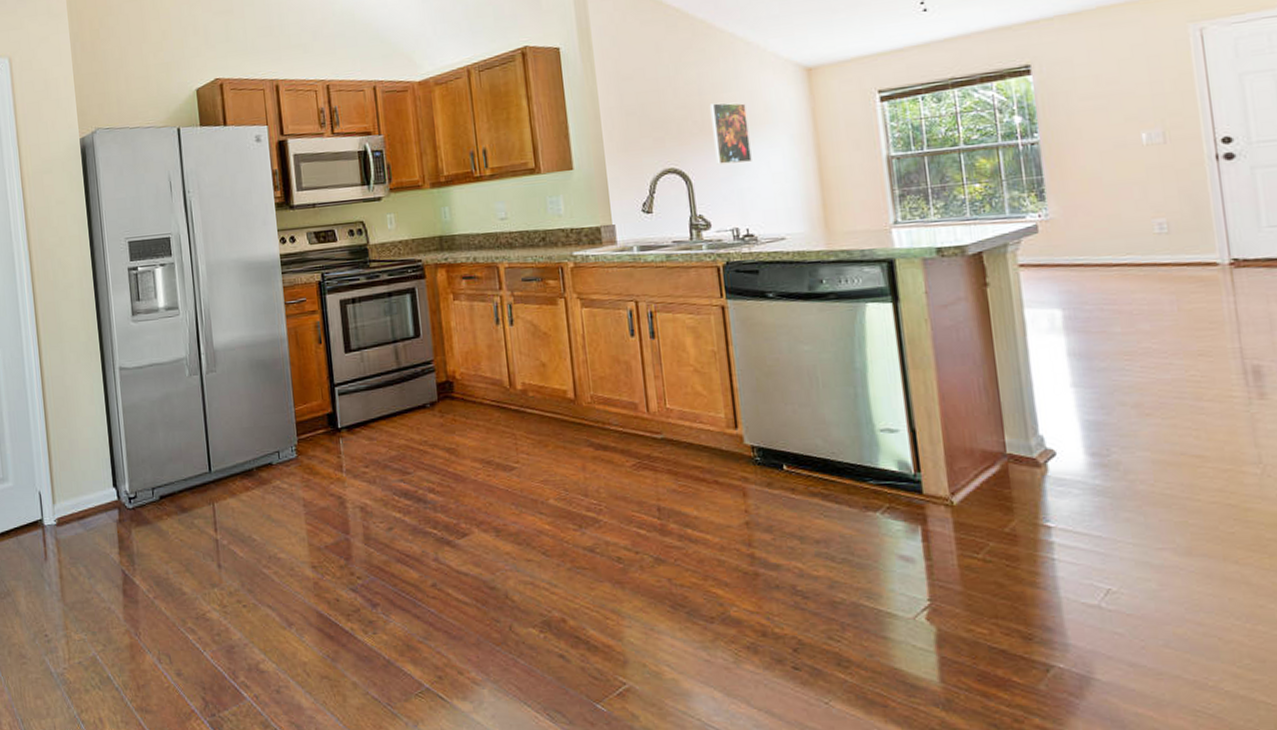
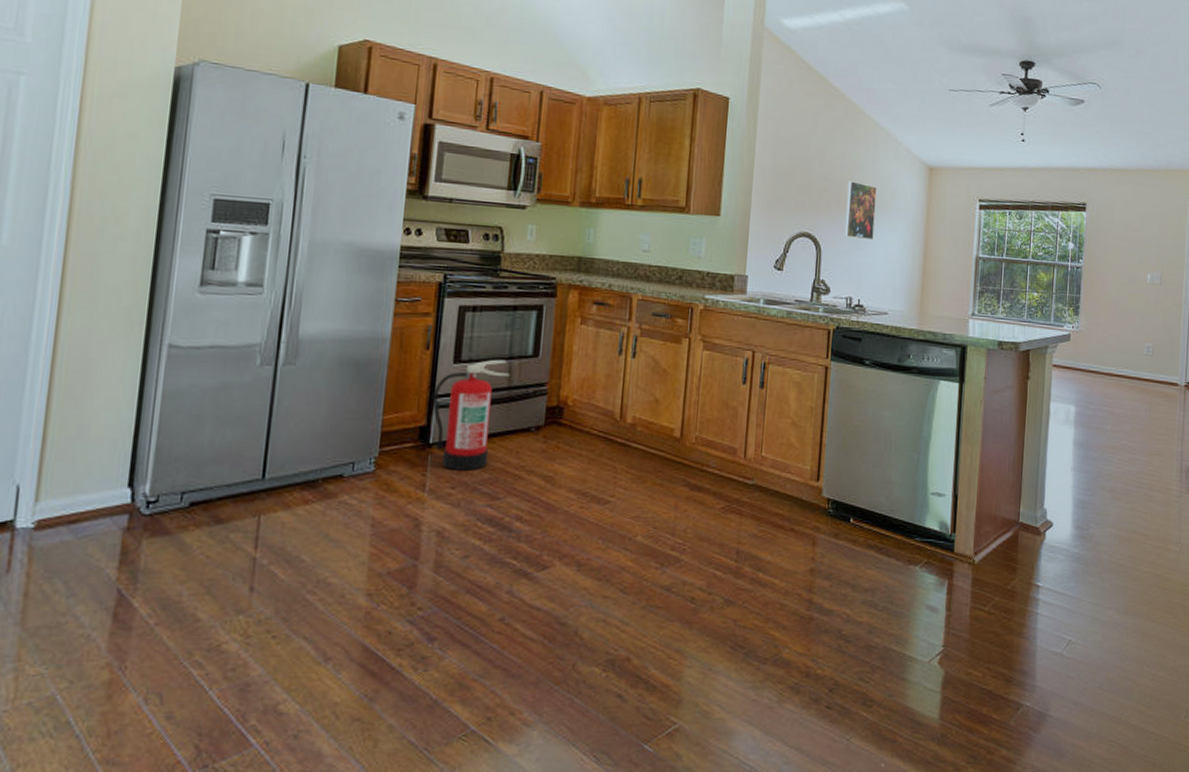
fire extinguisher: none [332,343,398,450] -> present [432,359,510,471]

